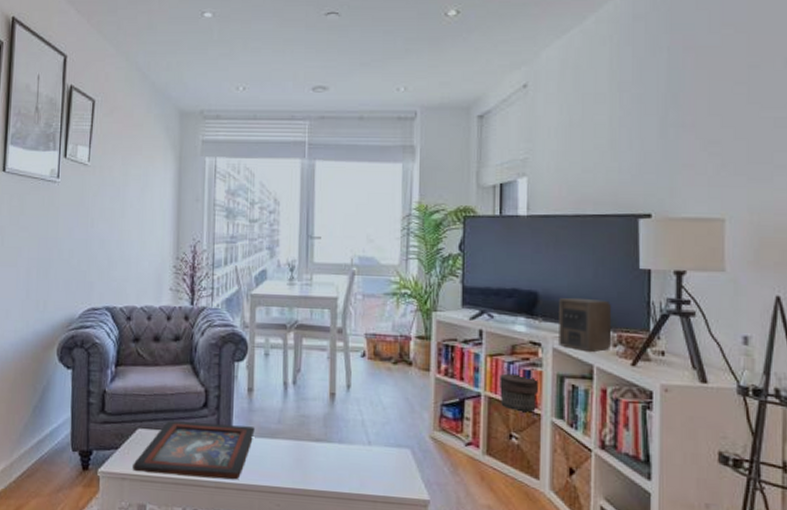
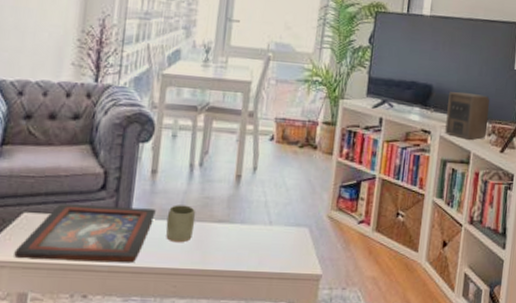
mug: none [265,423,293,461] -> present [165,205,196,243]
decorative box: present [500,373,538,412] -> none [392,158,425,193]

